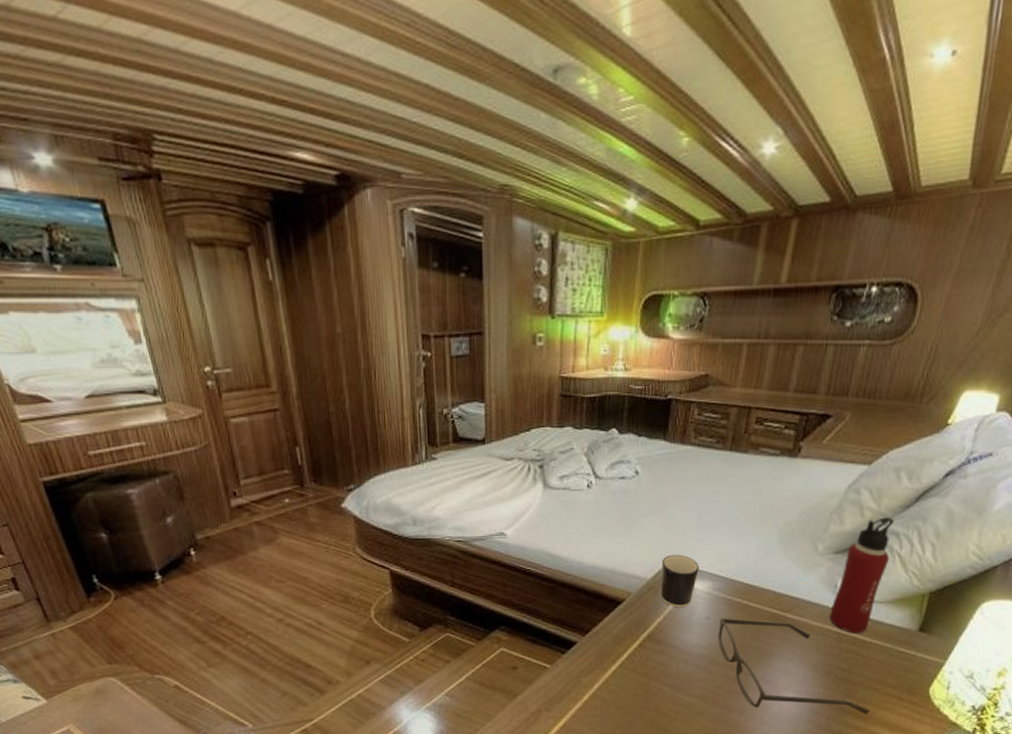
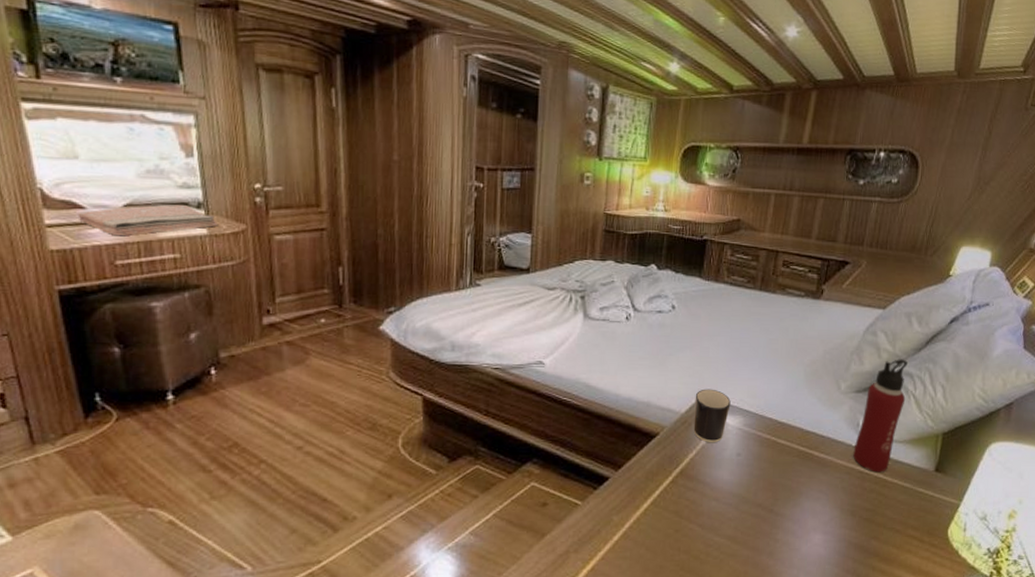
towel: none [46,392,175,427] -> present [78,204,217,236]
eyeglasses: present [718,618,870,715] -> none [748,455,894,558]

